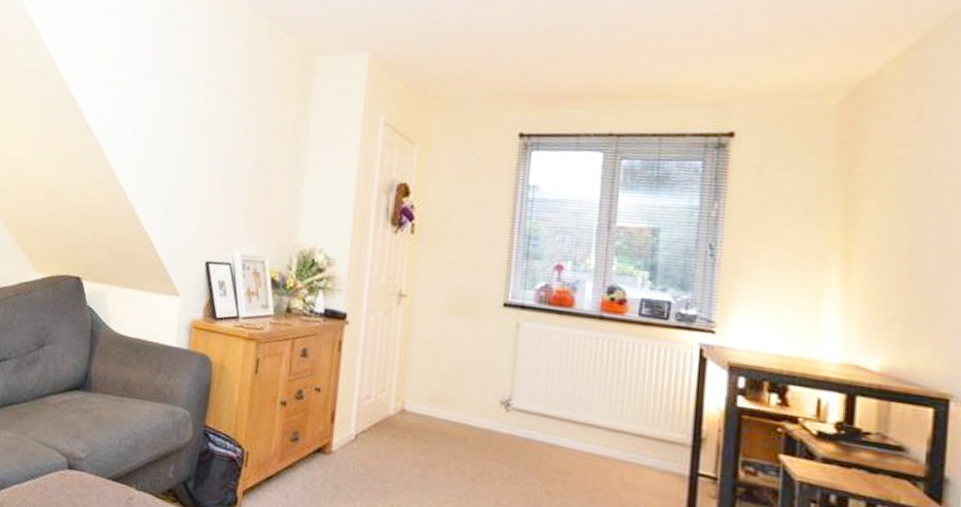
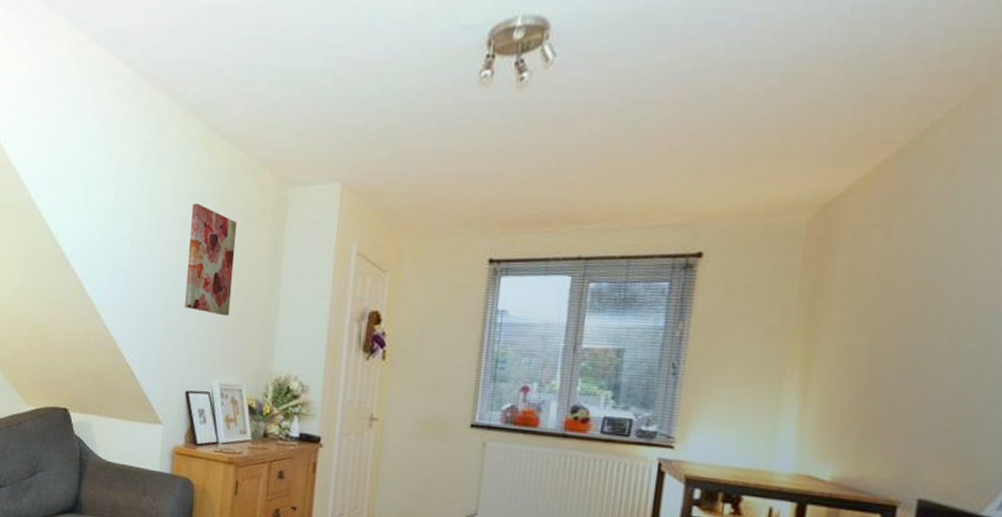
wall art: none [207,69,263,185] -> present [185,203,237,316]

